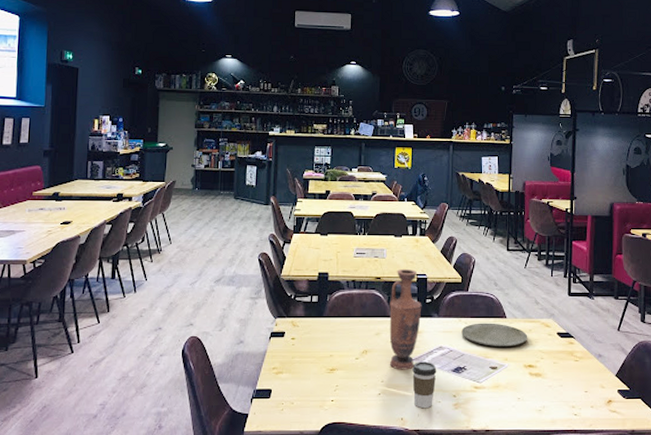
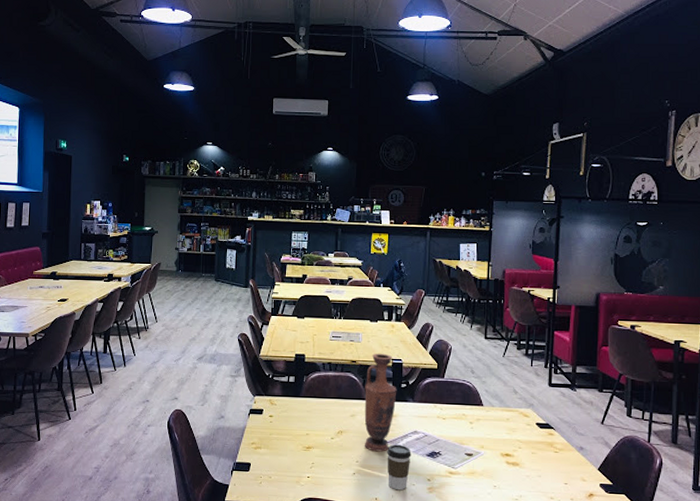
plate: present [461,323,528,346] -> none [437,409,505,434]

